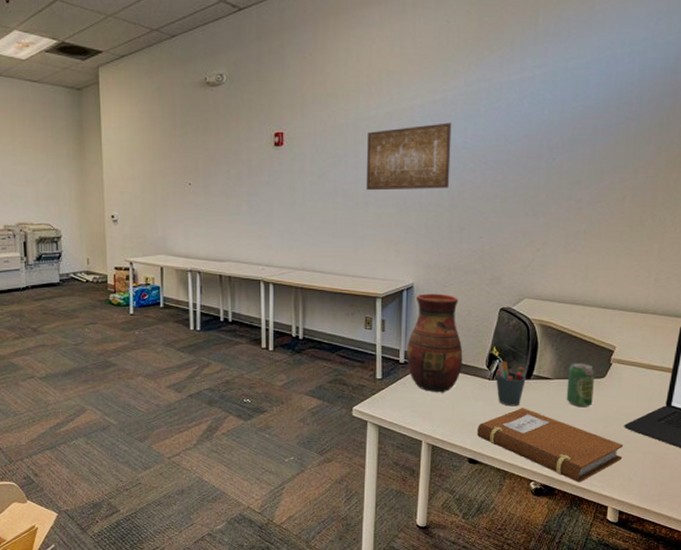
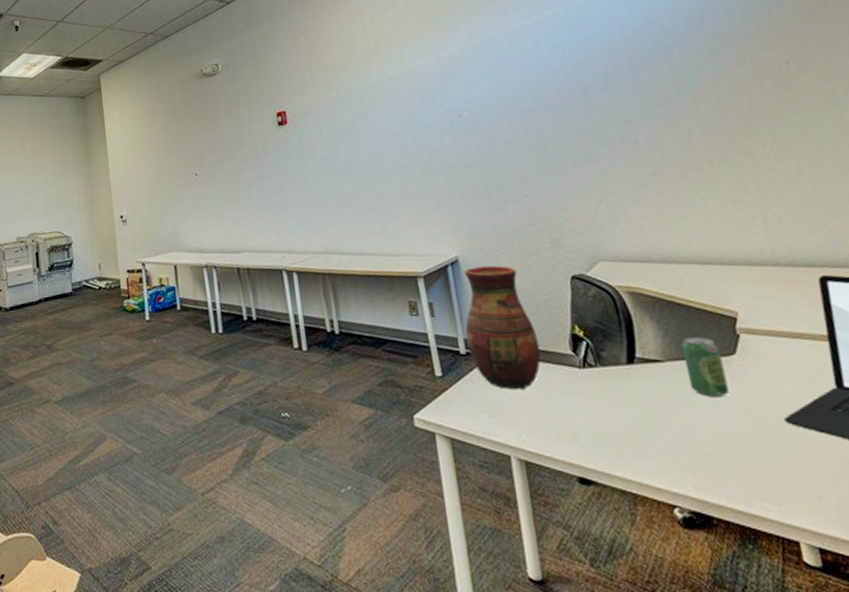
wall art: present [365,122,452,191] -> none [374,77,477,159]
notebook: present [477,408,624,483] -> none [580,402,798,507]
pen holder: present [495,361,526,407] -> none [584,342,630,402]

